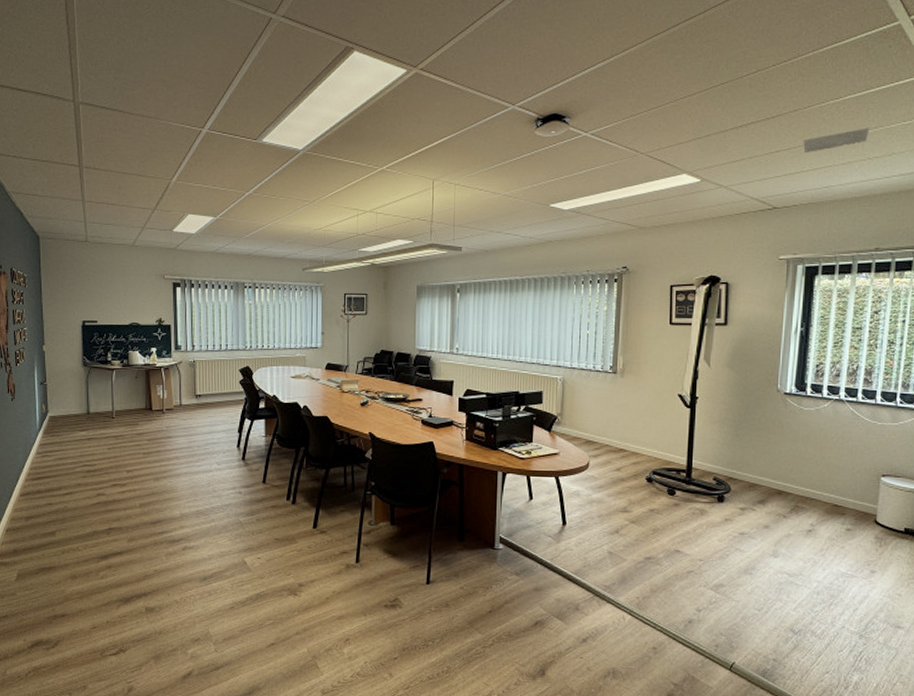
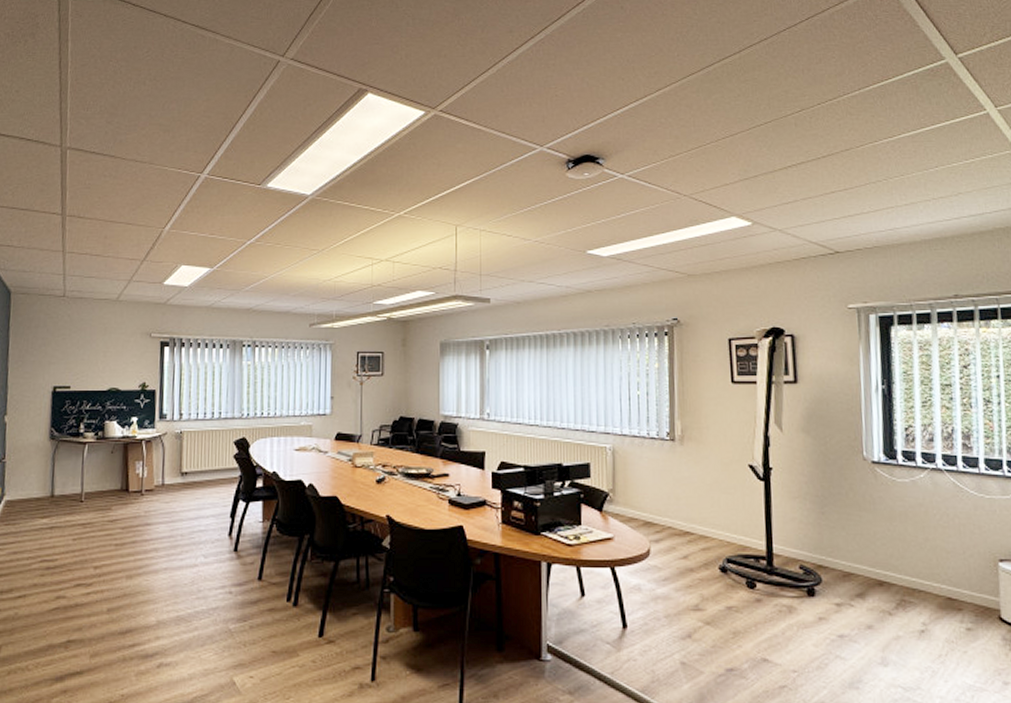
ceiling vent: present [803,128,870,154] -> none [860,167,931,194]

